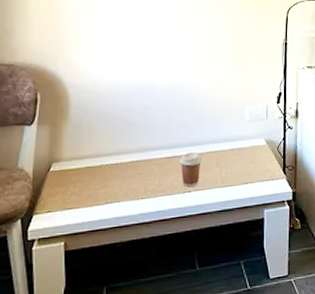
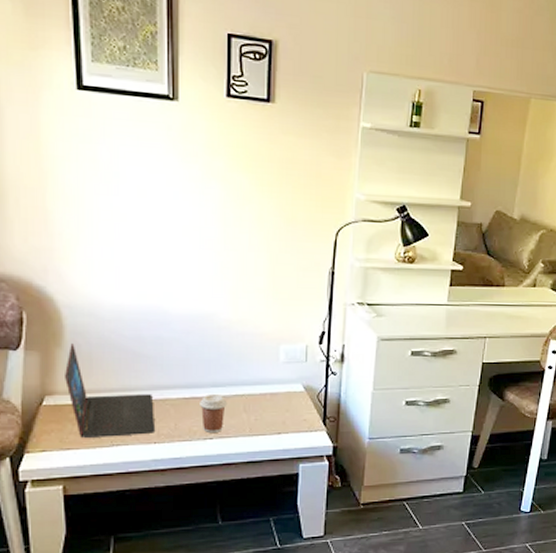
laptop: none [69,117,143,199] -> present [65,343,156,439]

